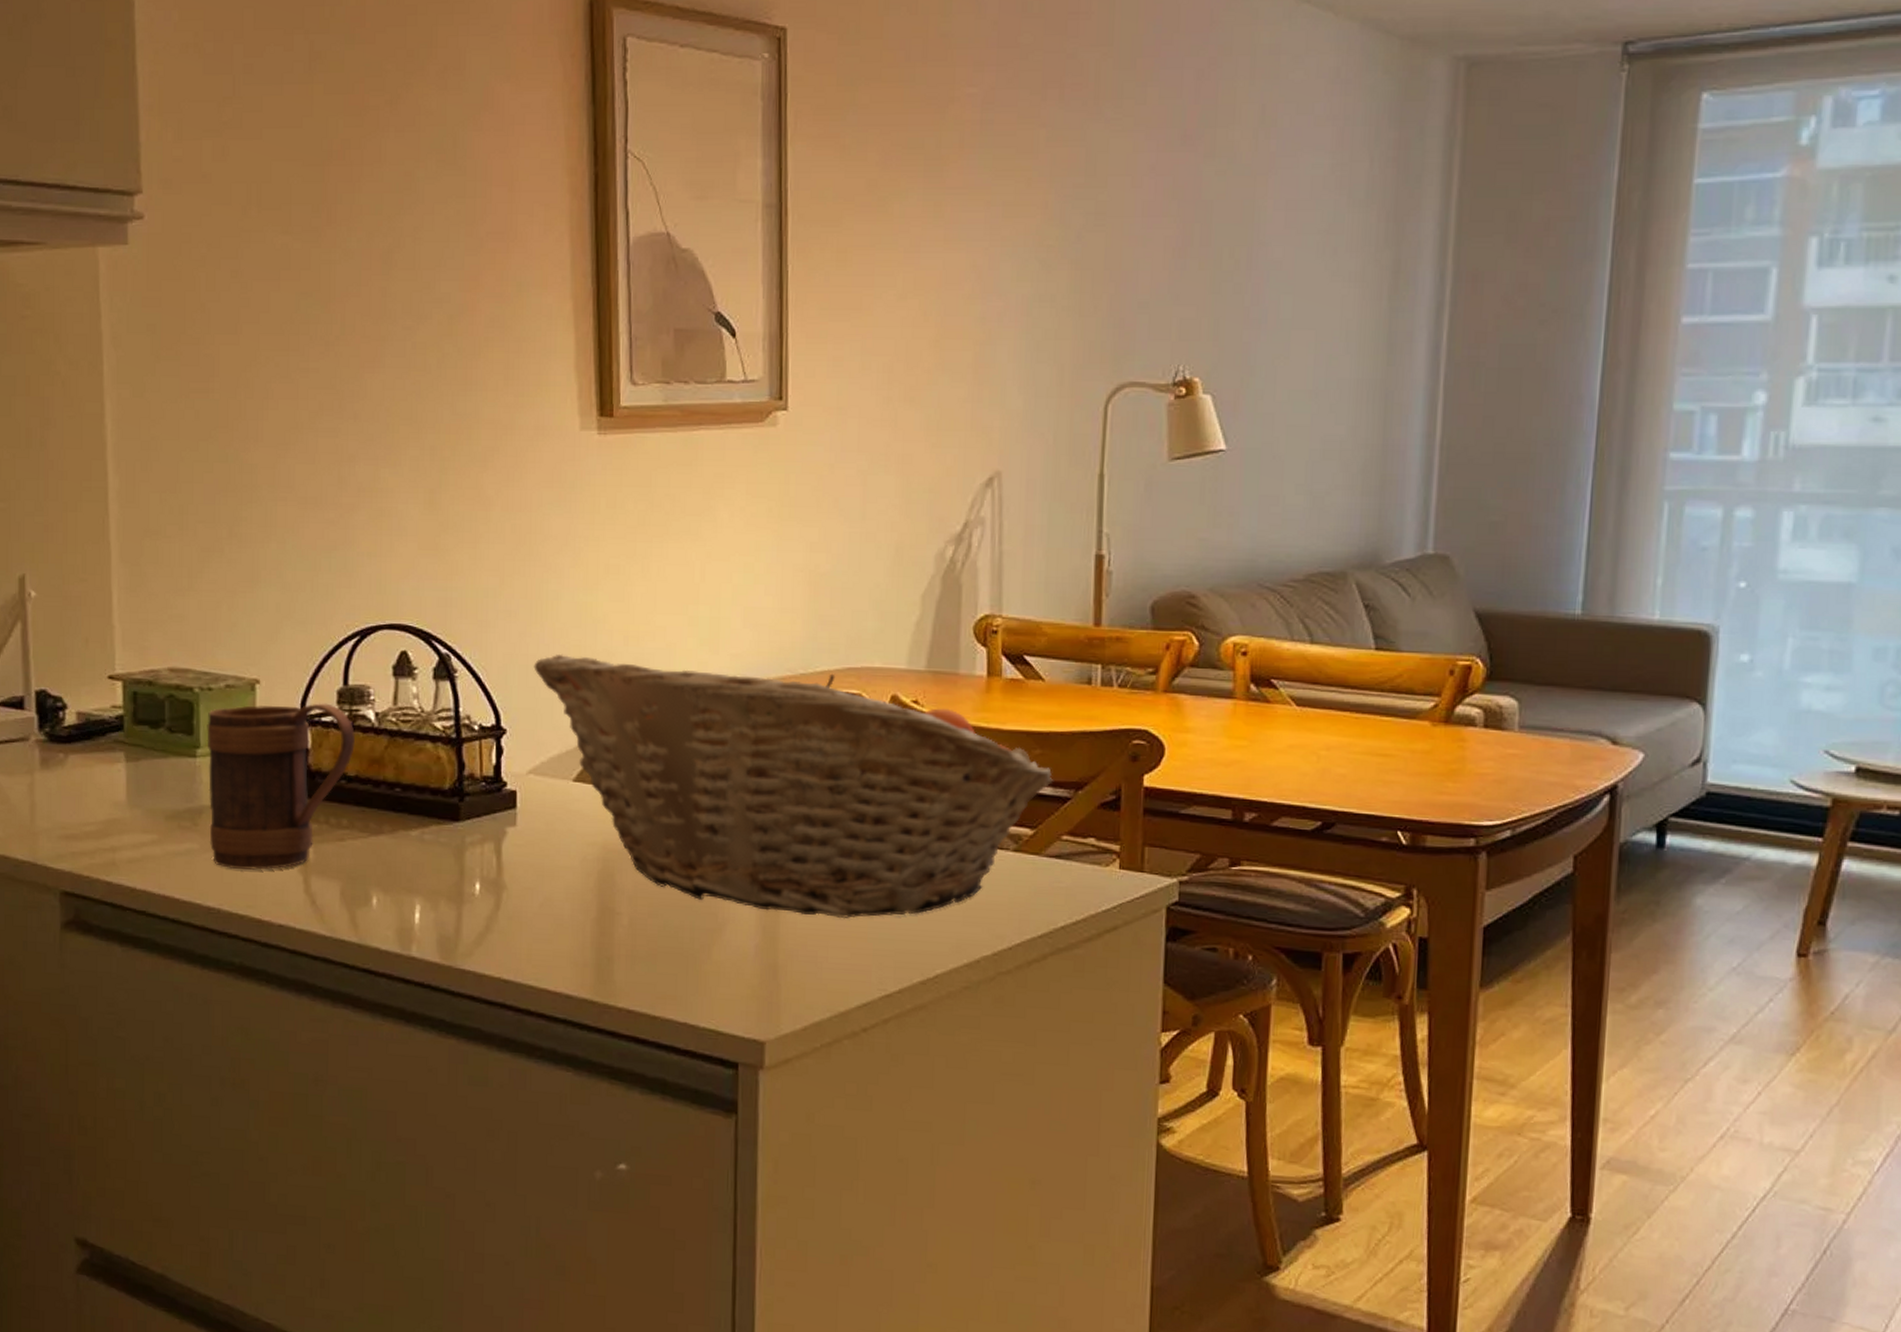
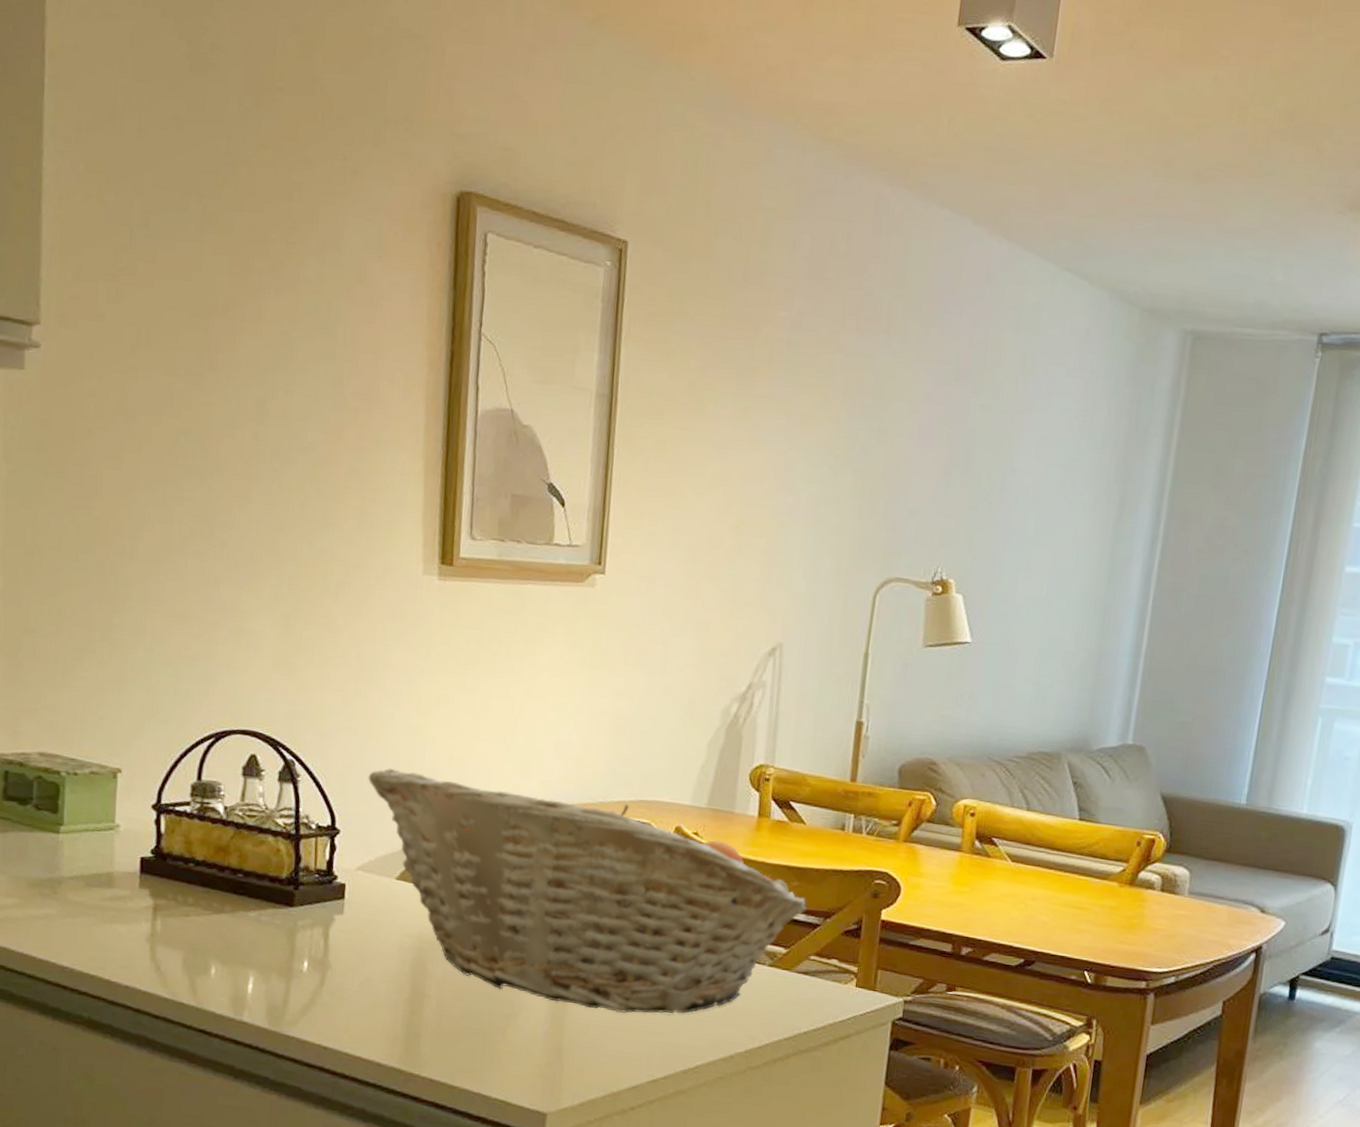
mug: present [207,703,355,870] -> none [67,790,205,937]

